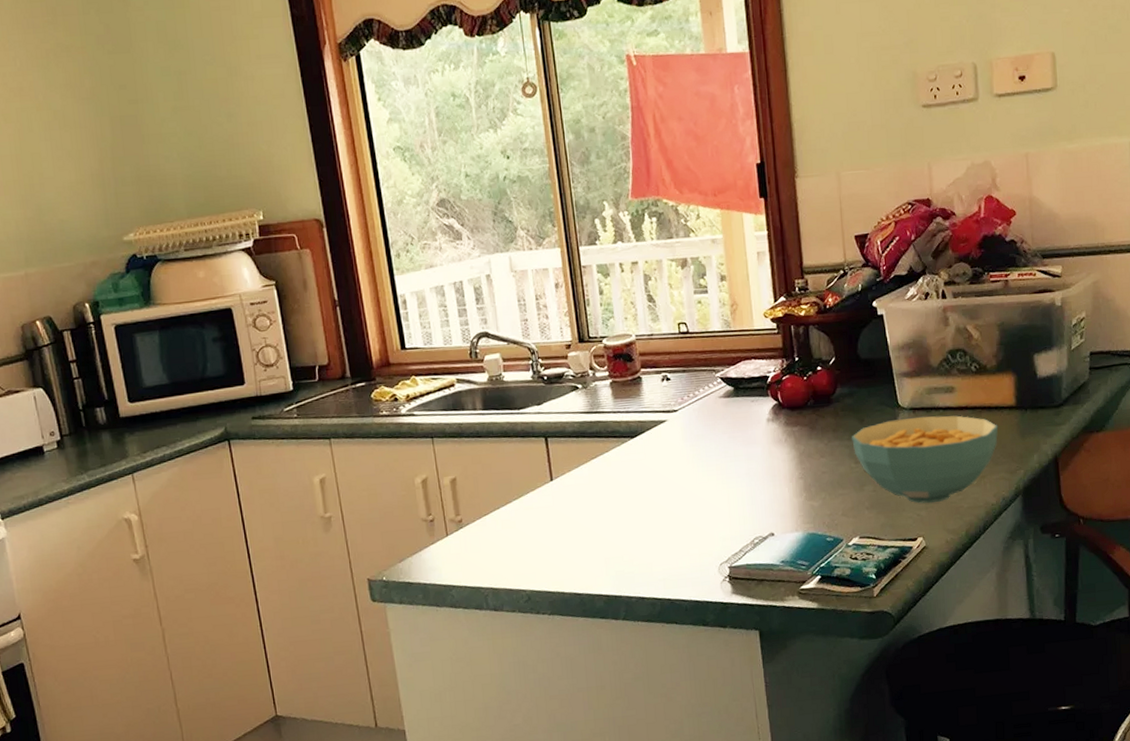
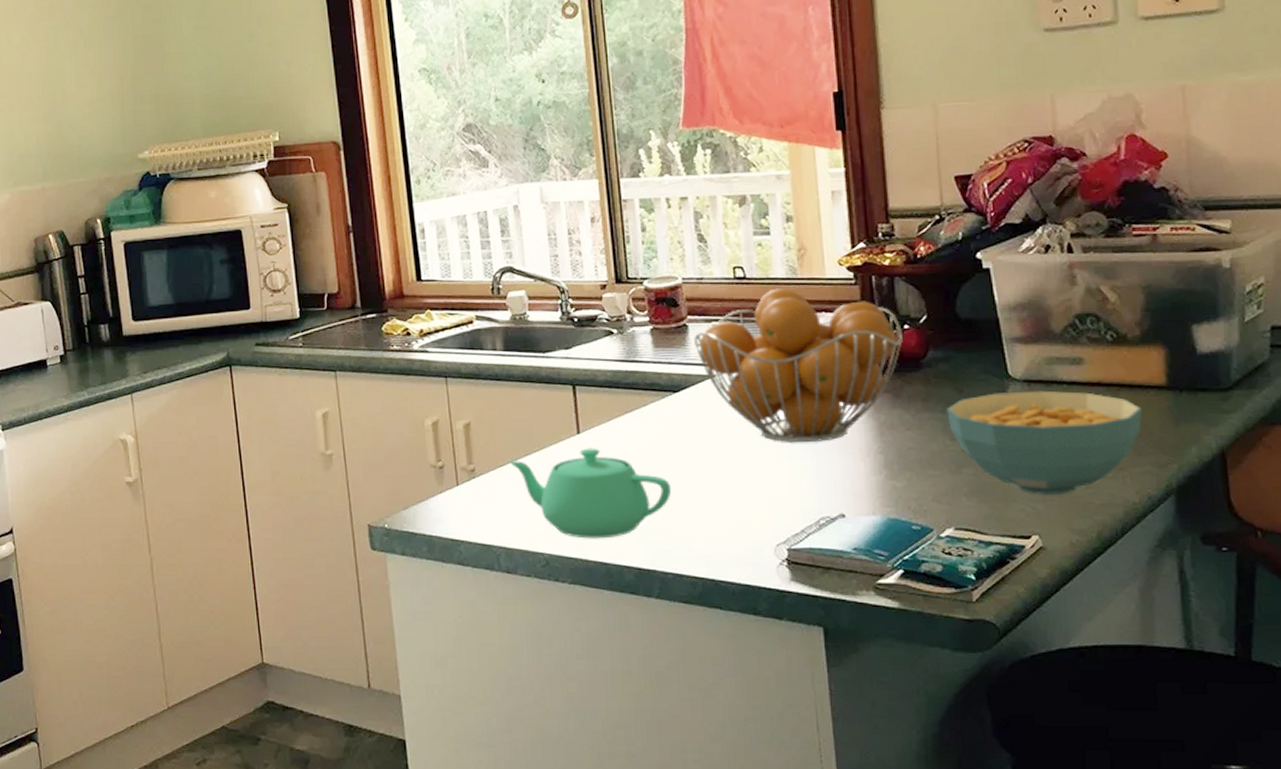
teapot: none [492,492,633,574] -> present [508,448,672,539]
fruit basket: none [647,340,817,476] -> present [694,288,903,443]

